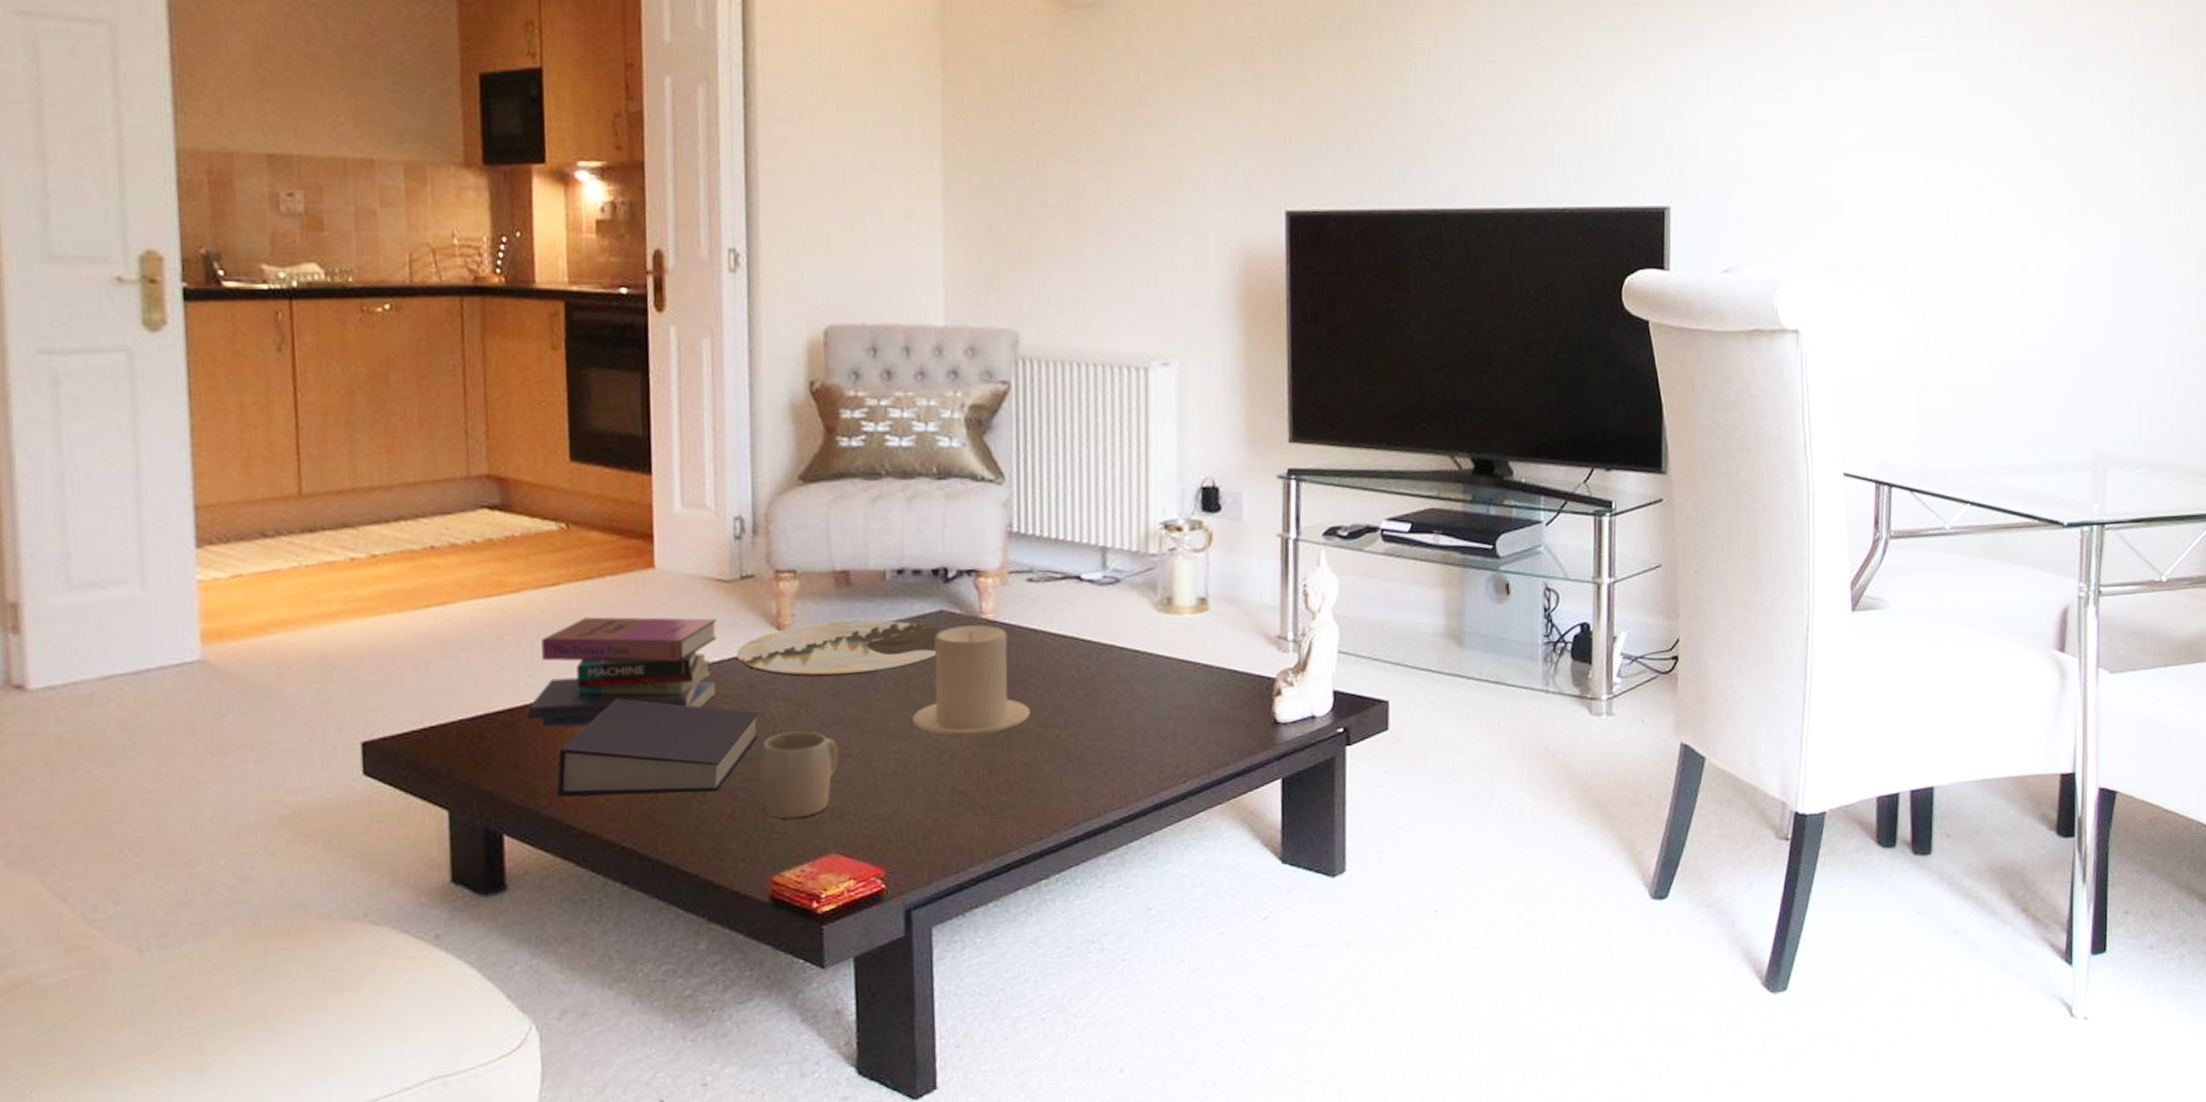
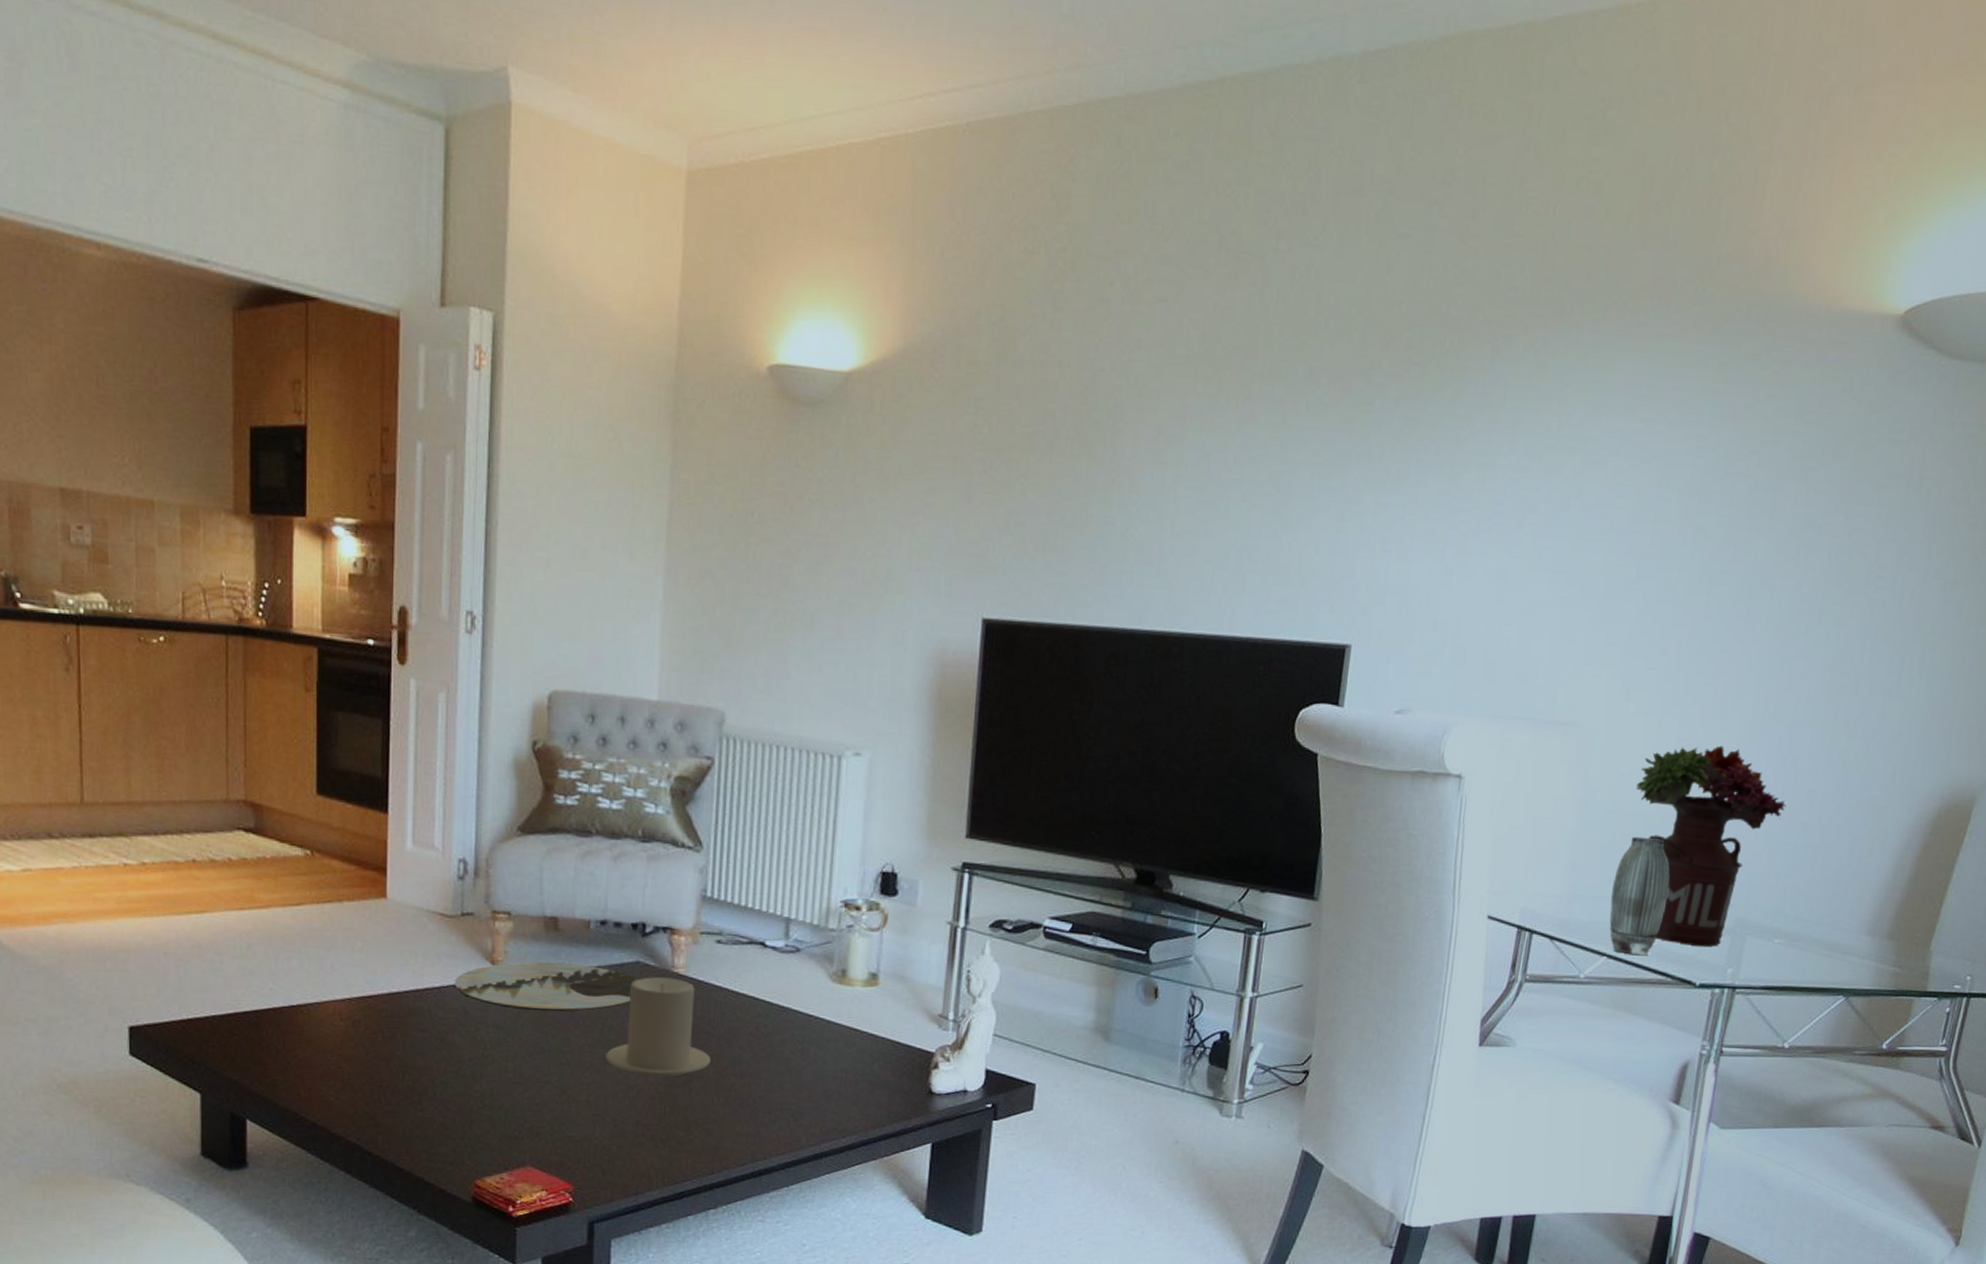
books: present [528,617,717,728] -> none [271,936,438,1033]
book: present [557,698,760,797] -> none [294,1011,472,1101]
mug: present [760,731,839,819] -> none [469,1055,539,1132]
vase: none [1966,376,2023,499] -> present [1609,836,1670,955]
flower arrangement: none [1976,277,2127,484] -> present [1636,745,1786,947]

